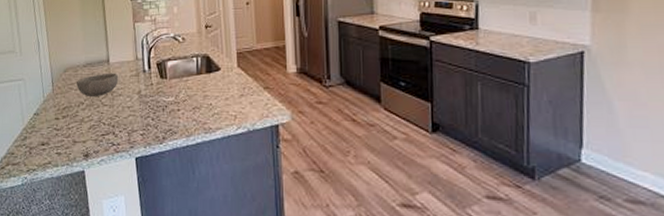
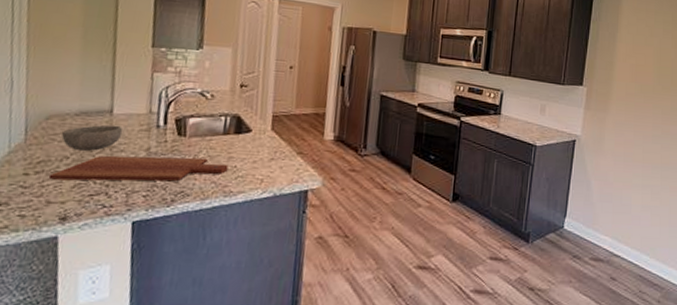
cutting board: none [72,97,205,123] -> present [48,155,229,182]

